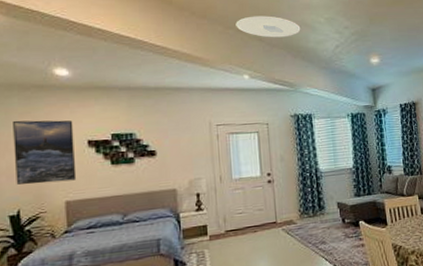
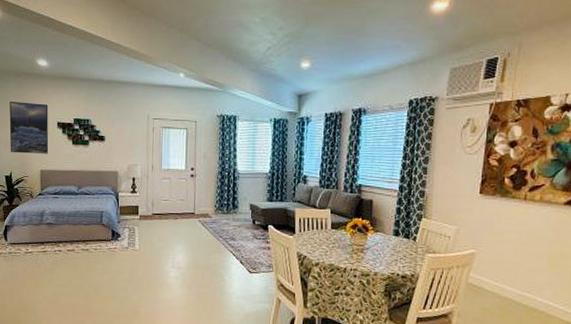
ceiling light: present [235,16,301,38] -> none [177,15,236,38]

